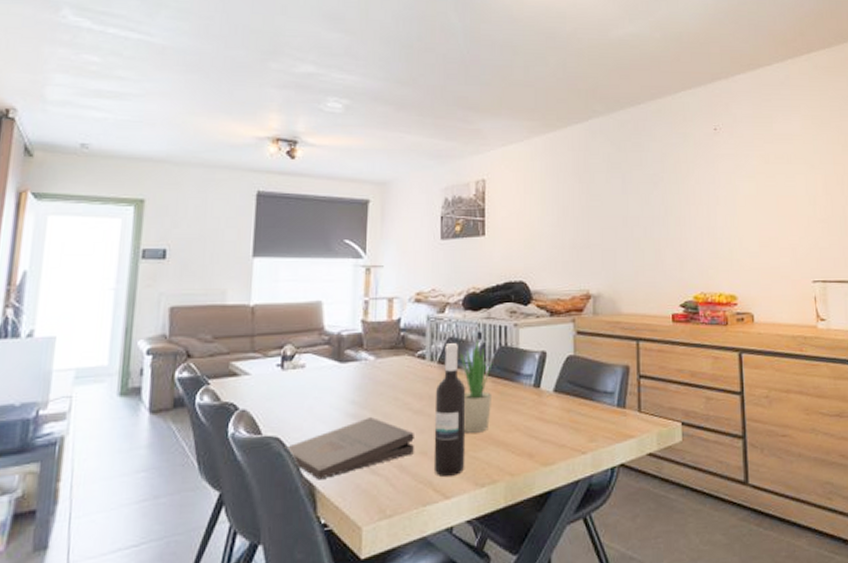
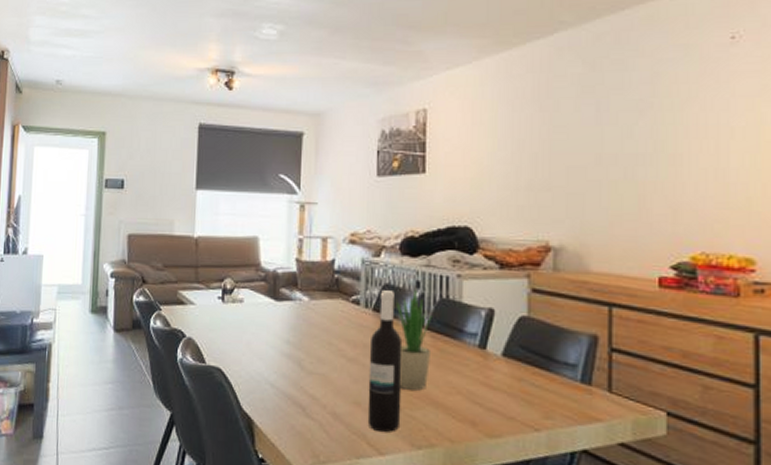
pizza box: present [285,417,414,480] -> none [226,359,348,415]

